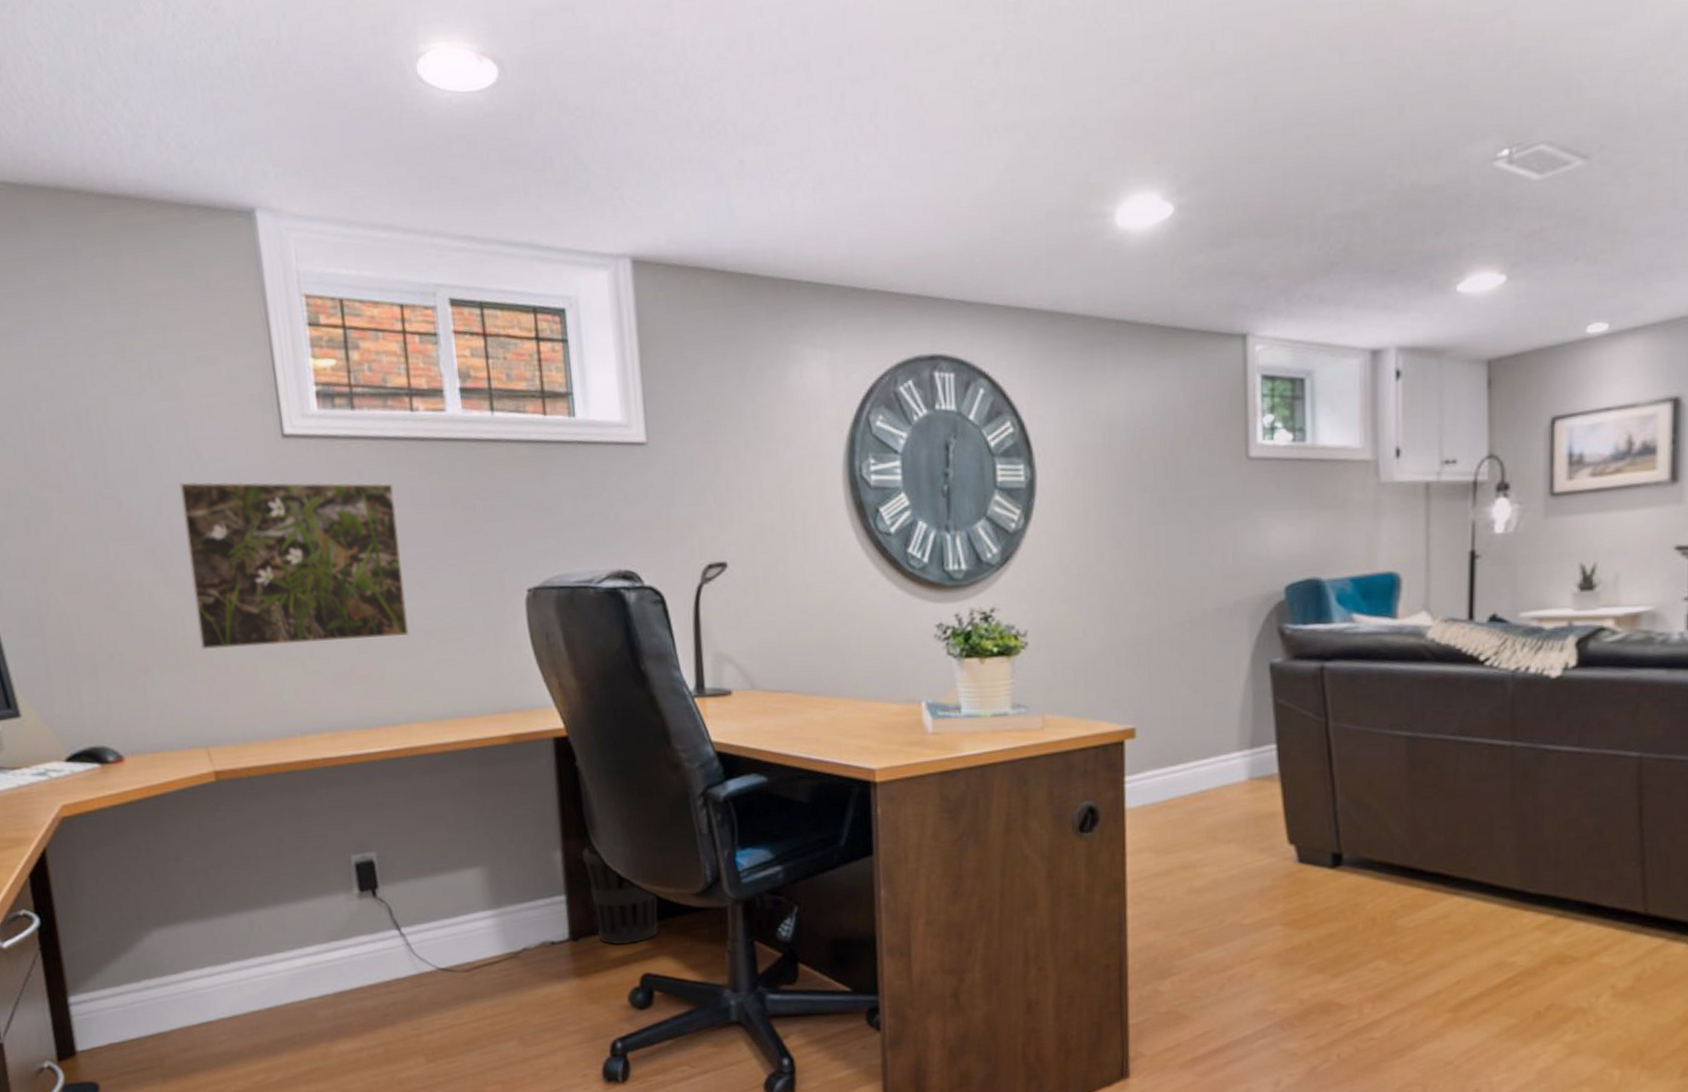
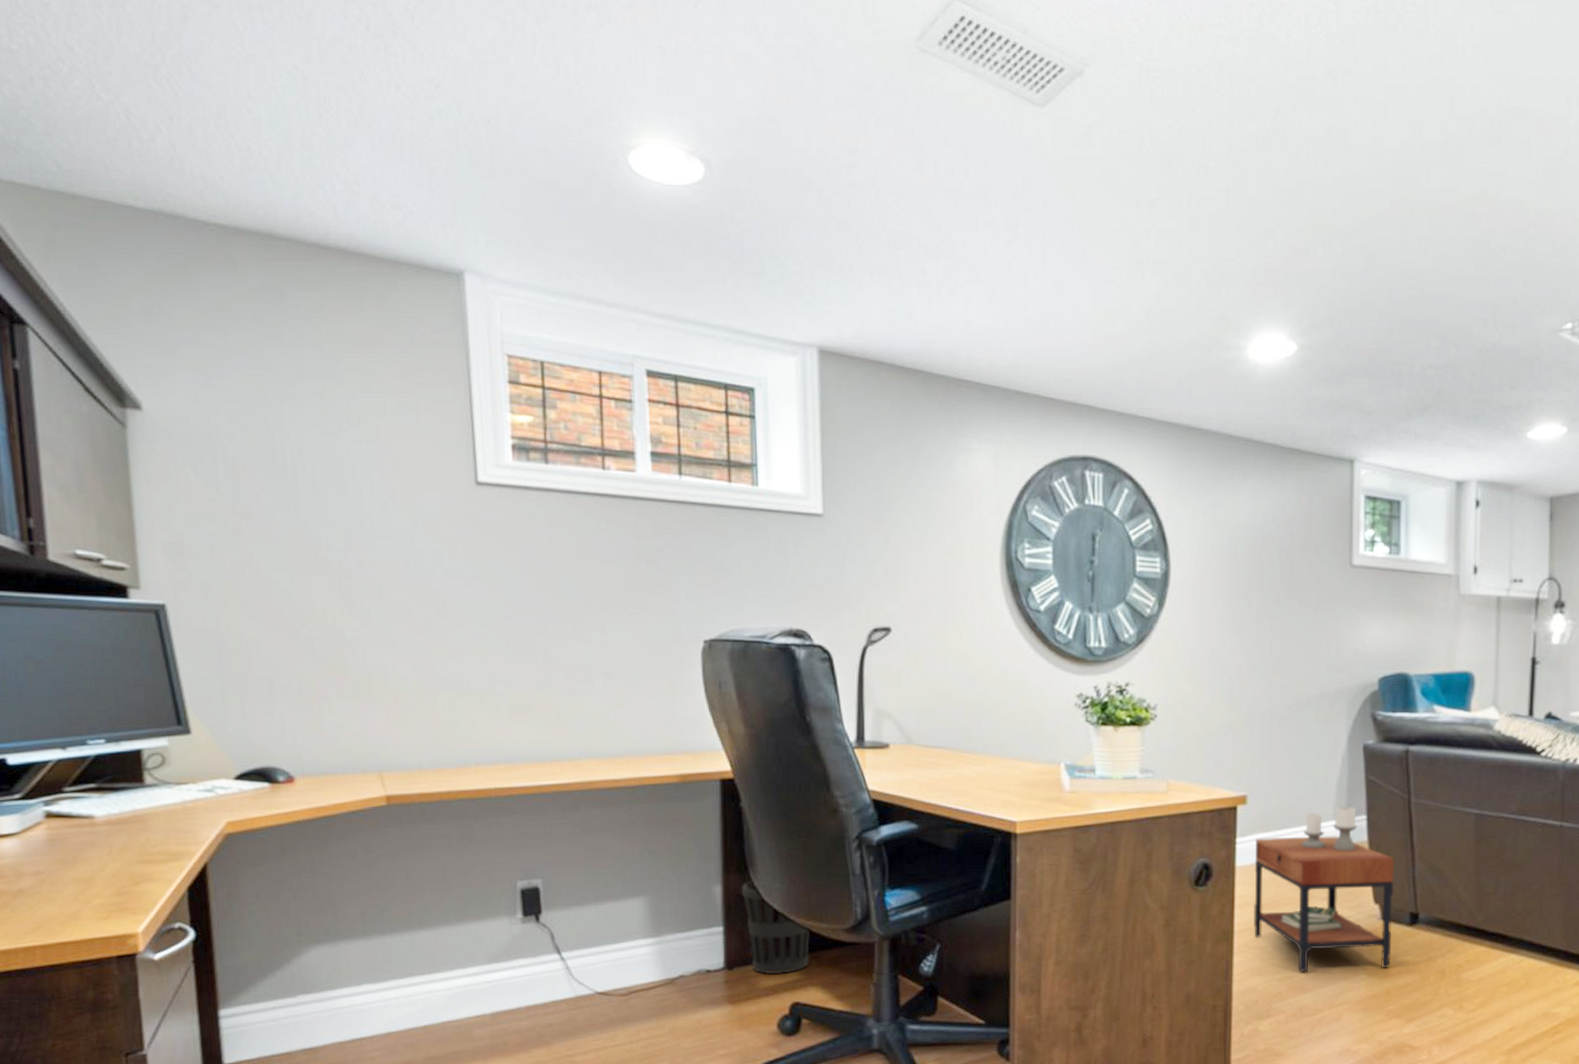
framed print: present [179,481,409,650] -> none [371,519,587,680]
side table: none [1147,734,1312,925] -> present [1253,806,1395,972]

